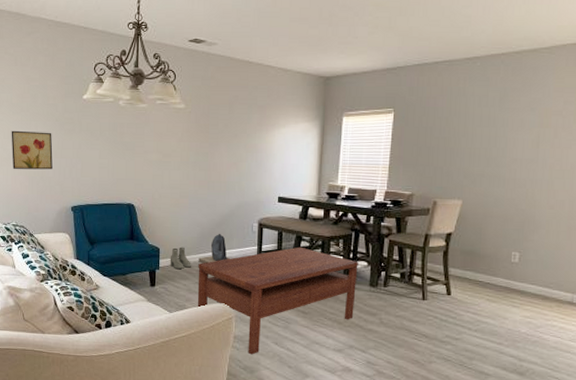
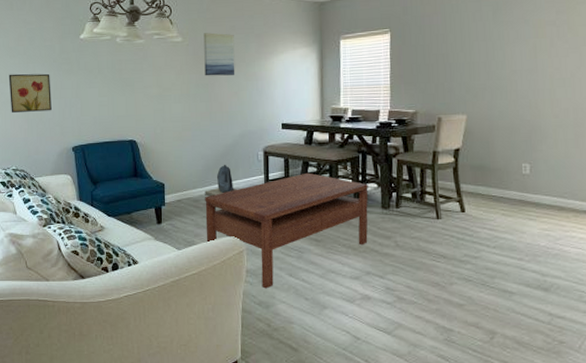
boots: present [170,247,191,270] -> none [175,180,198,204]
wall art: none [205,101,237,146] -> present [204,33,235,76]

